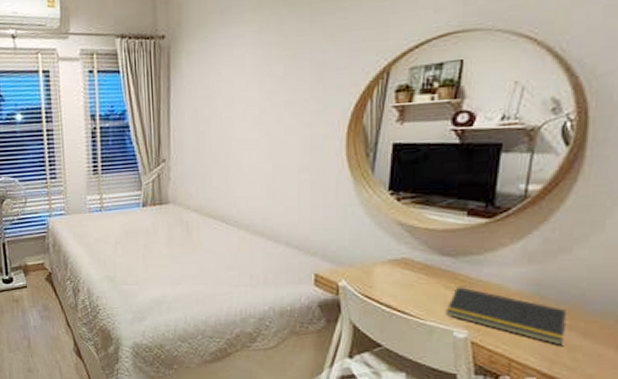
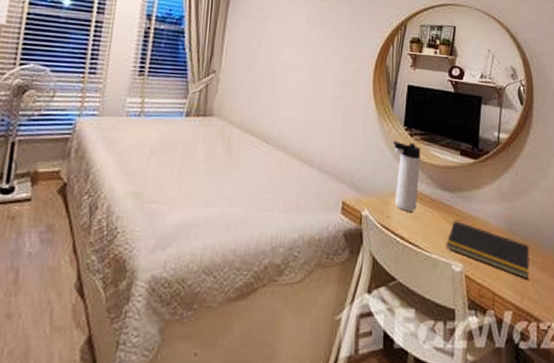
thermos bottle: none [375,208,412,280] -> present [393,141,421,212]

